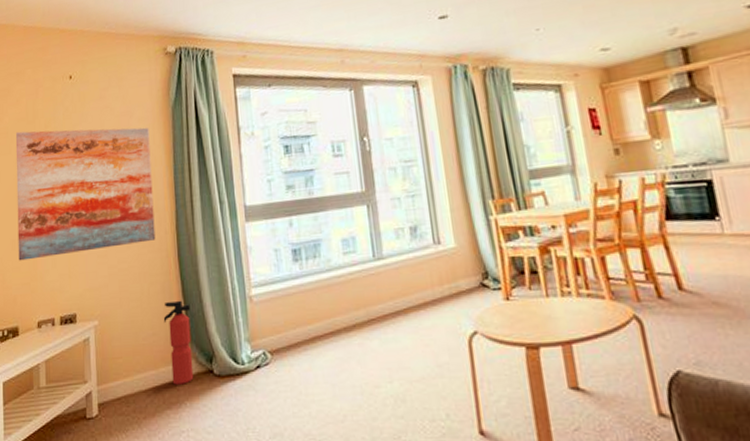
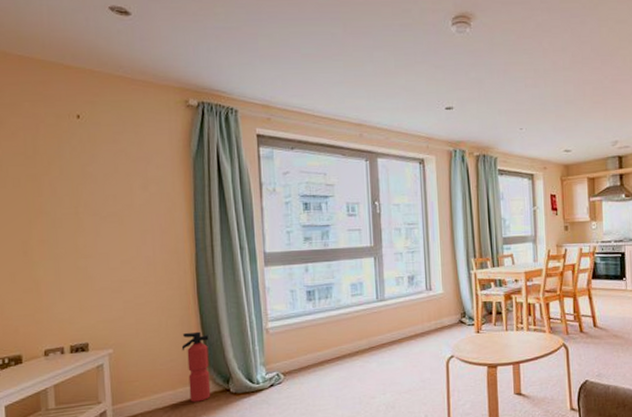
wall art: present [15,127,156,261] -> none [11,165,174,294]

